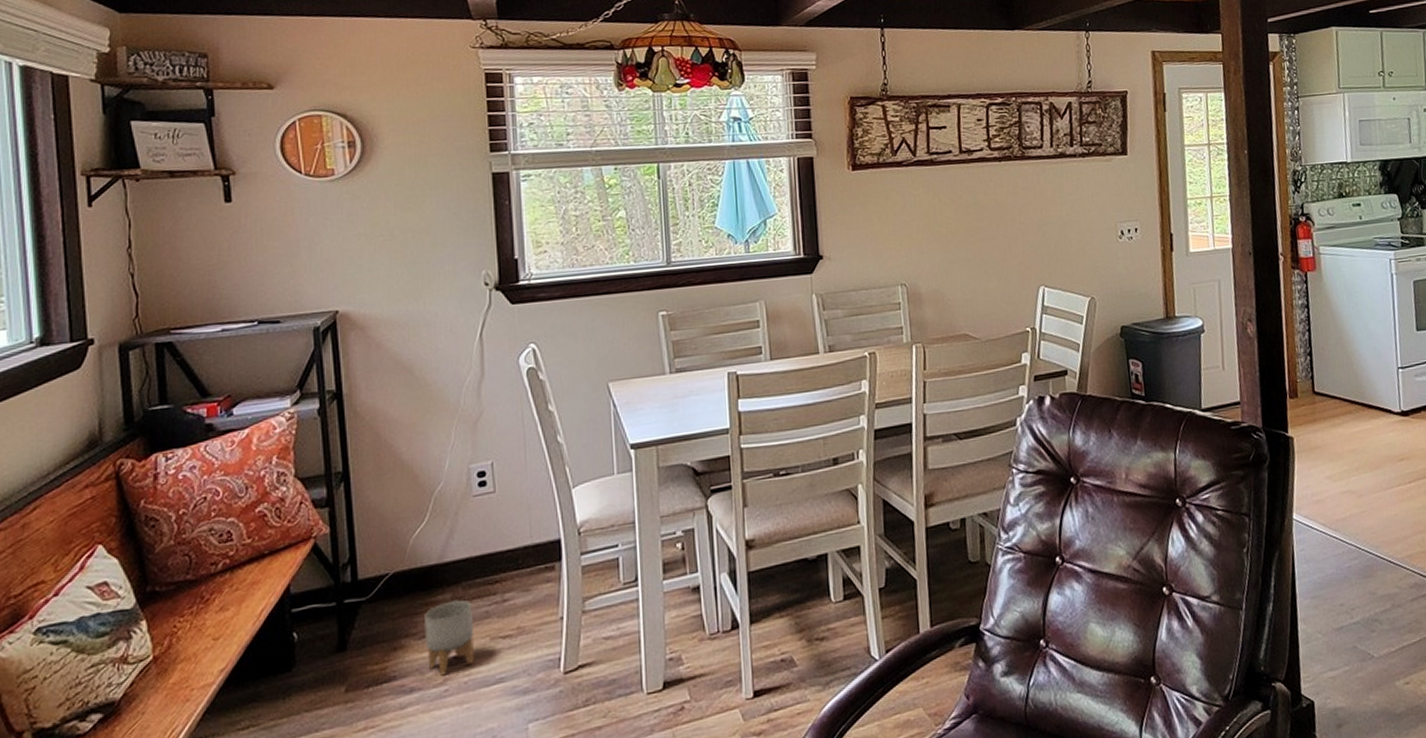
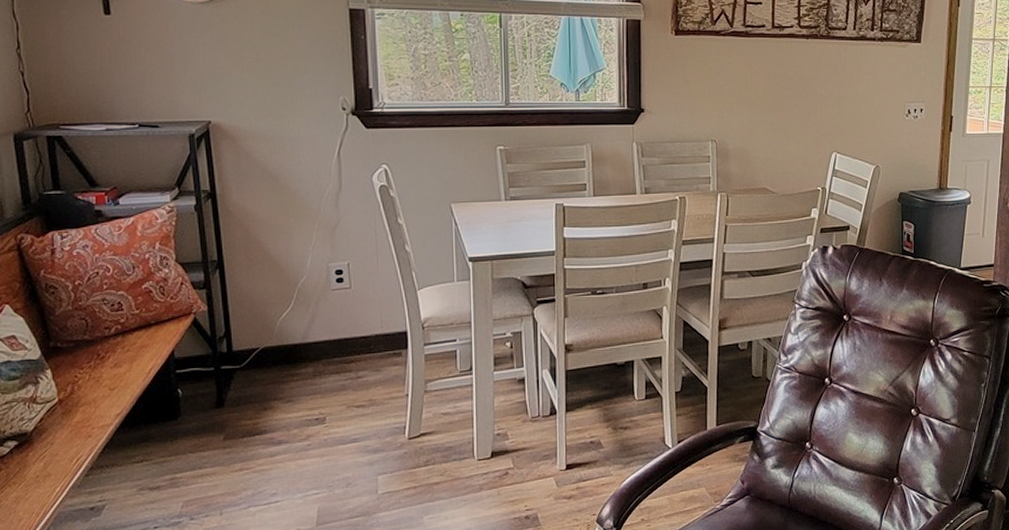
planter: present [425,600,474,676] -> none [290,374,332,433]

